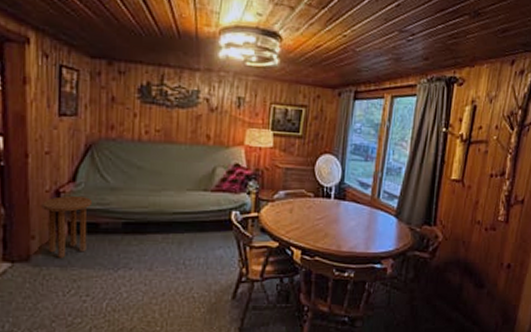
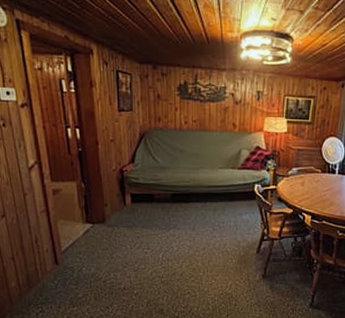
side table: present [41,195,92,258] -> none [110,173,147,221]

